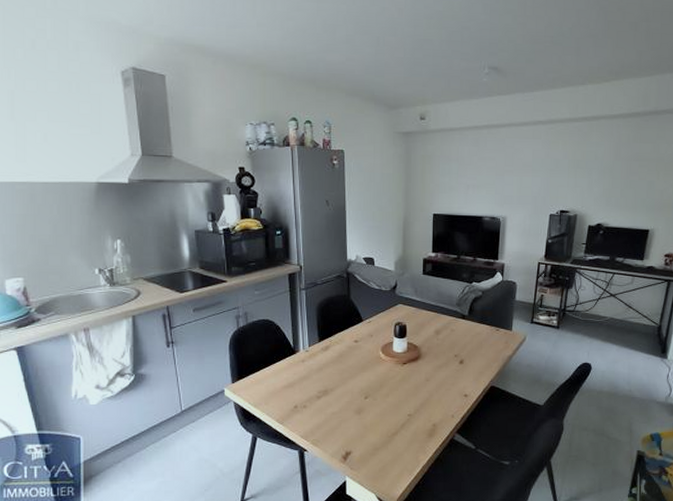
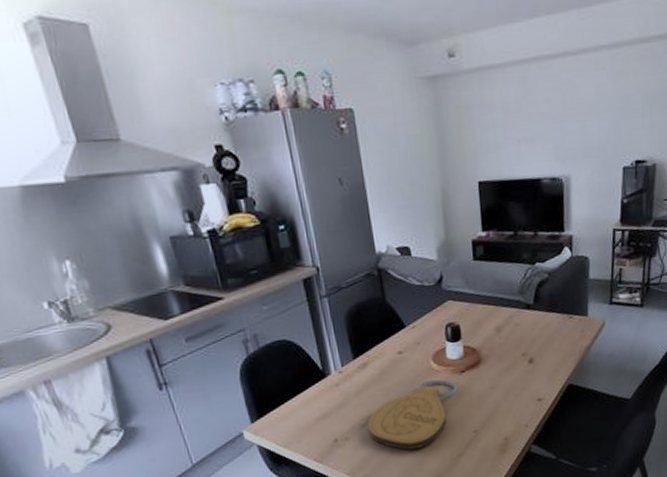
cutting board: none [322,367,399,423] -> present [367,379,458,450]

